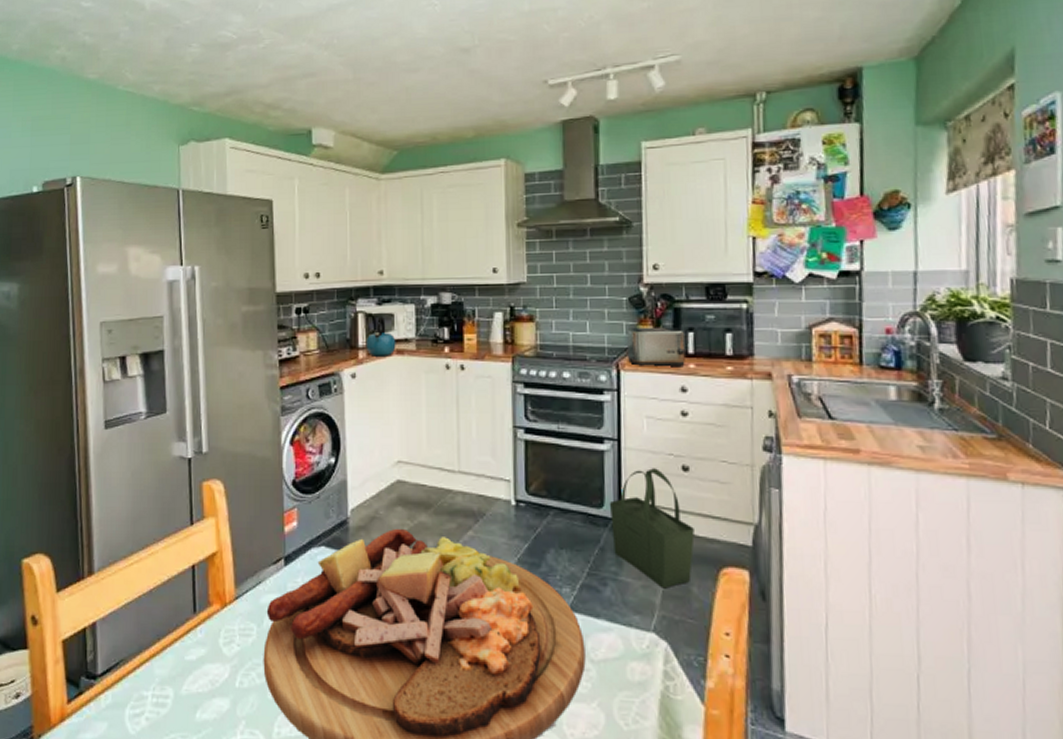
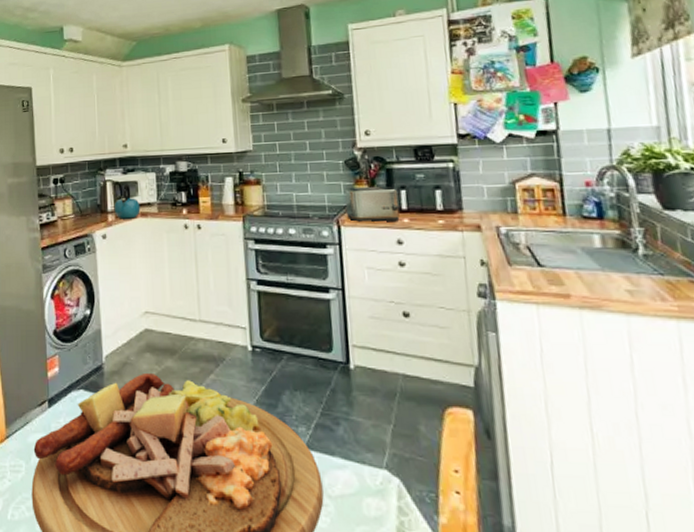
shopping bag: present [609,468,695,589] -> none [337,315,419,428]

